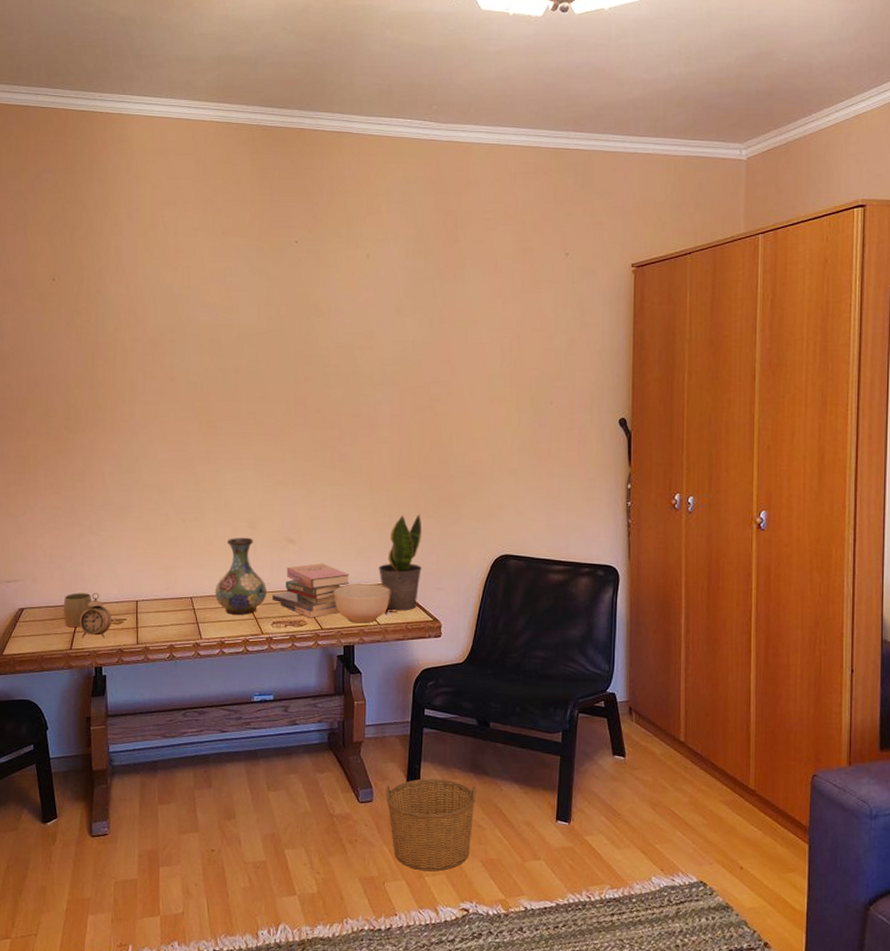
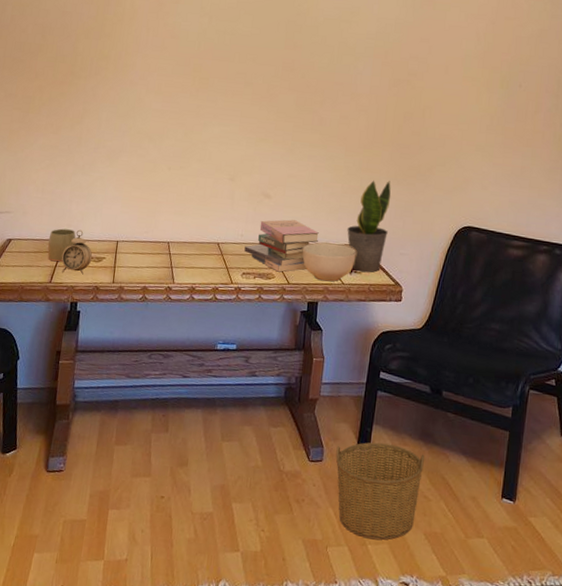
vase: present [214,537,268,615] -> none [190,188,241,264]

